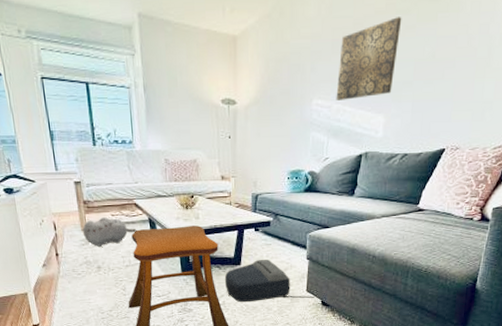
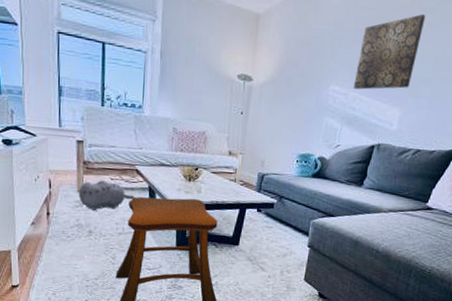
backpack: present [224,259,316,303] -> none [219,241,313,289]

